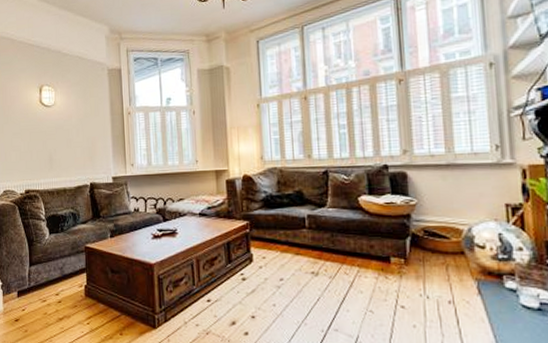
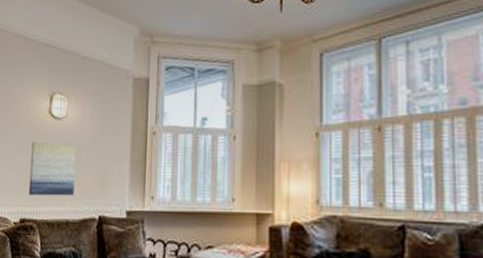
wall art: none [28,126,68,171] -> present [28,142,77,196]

